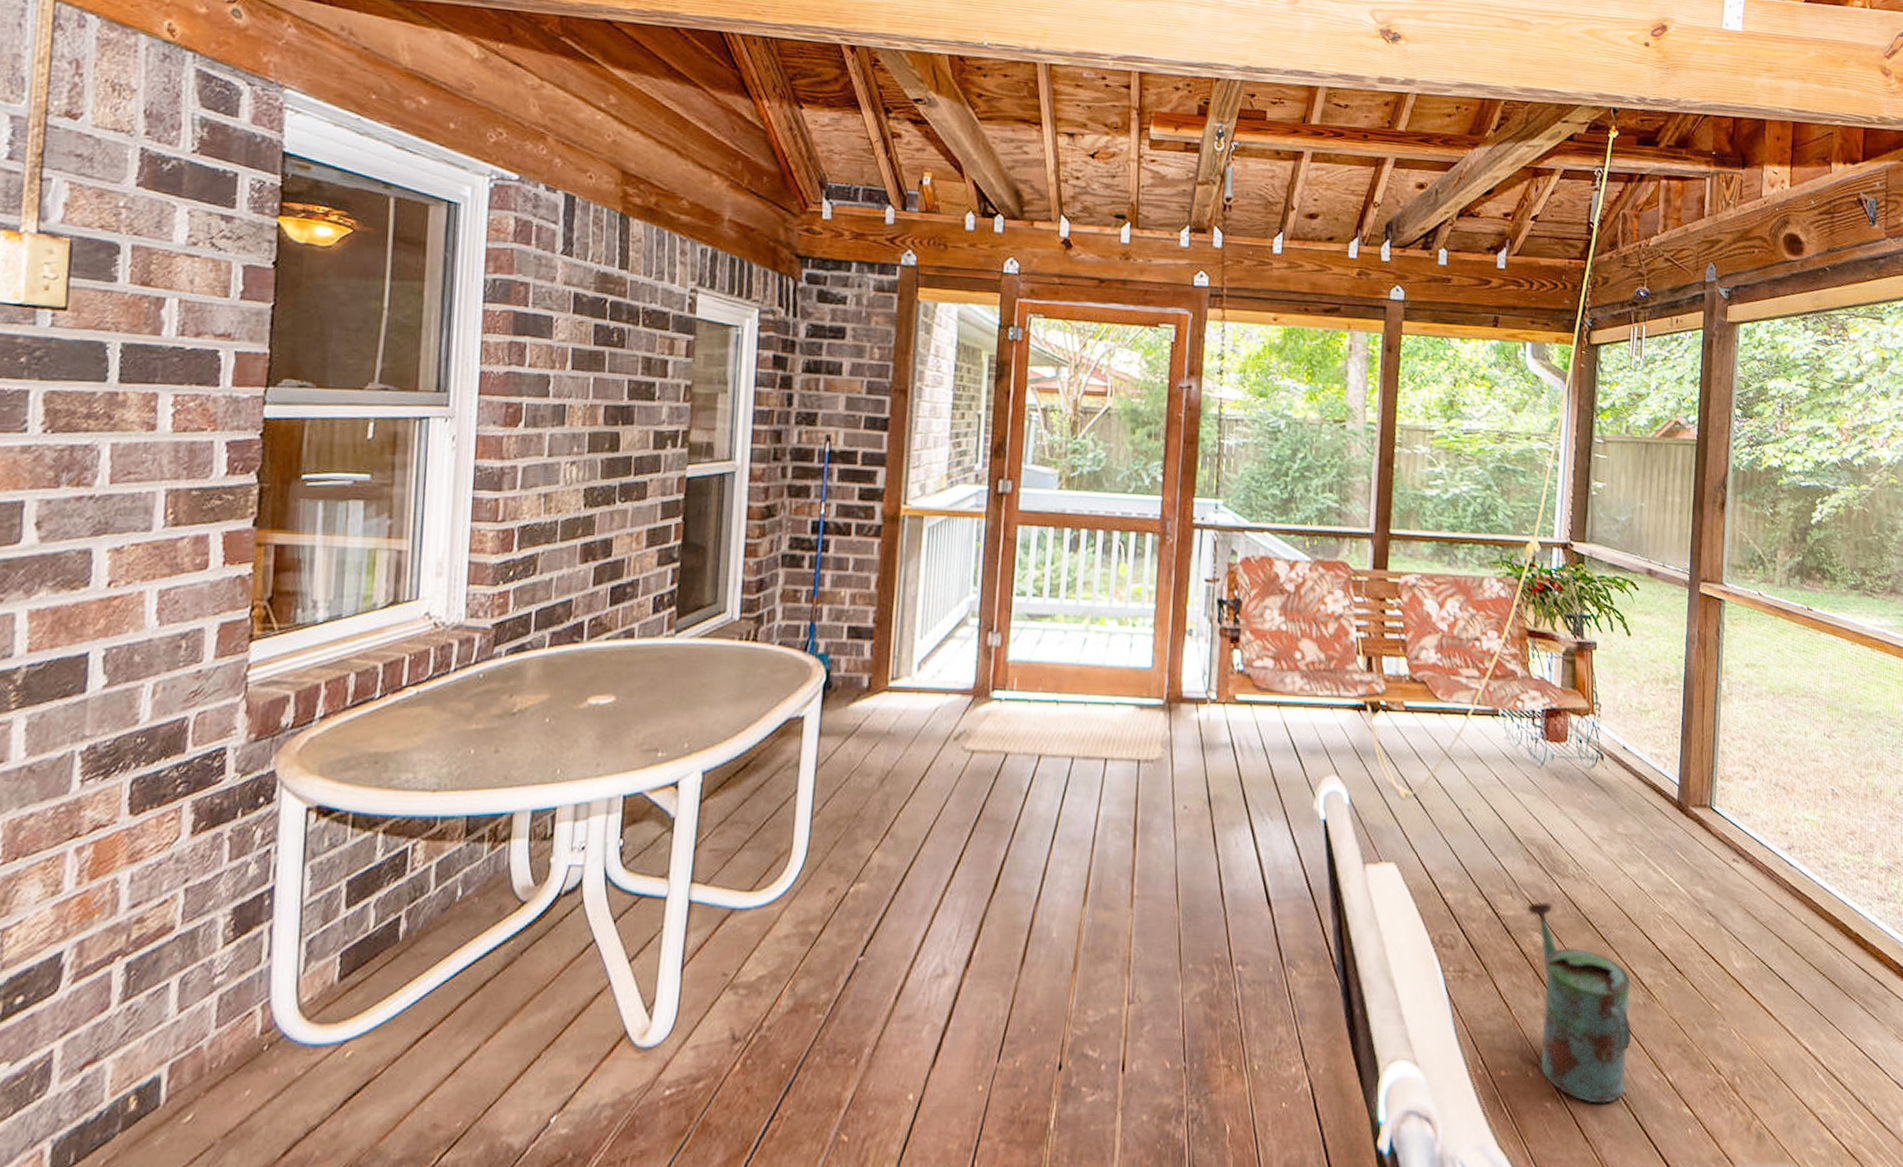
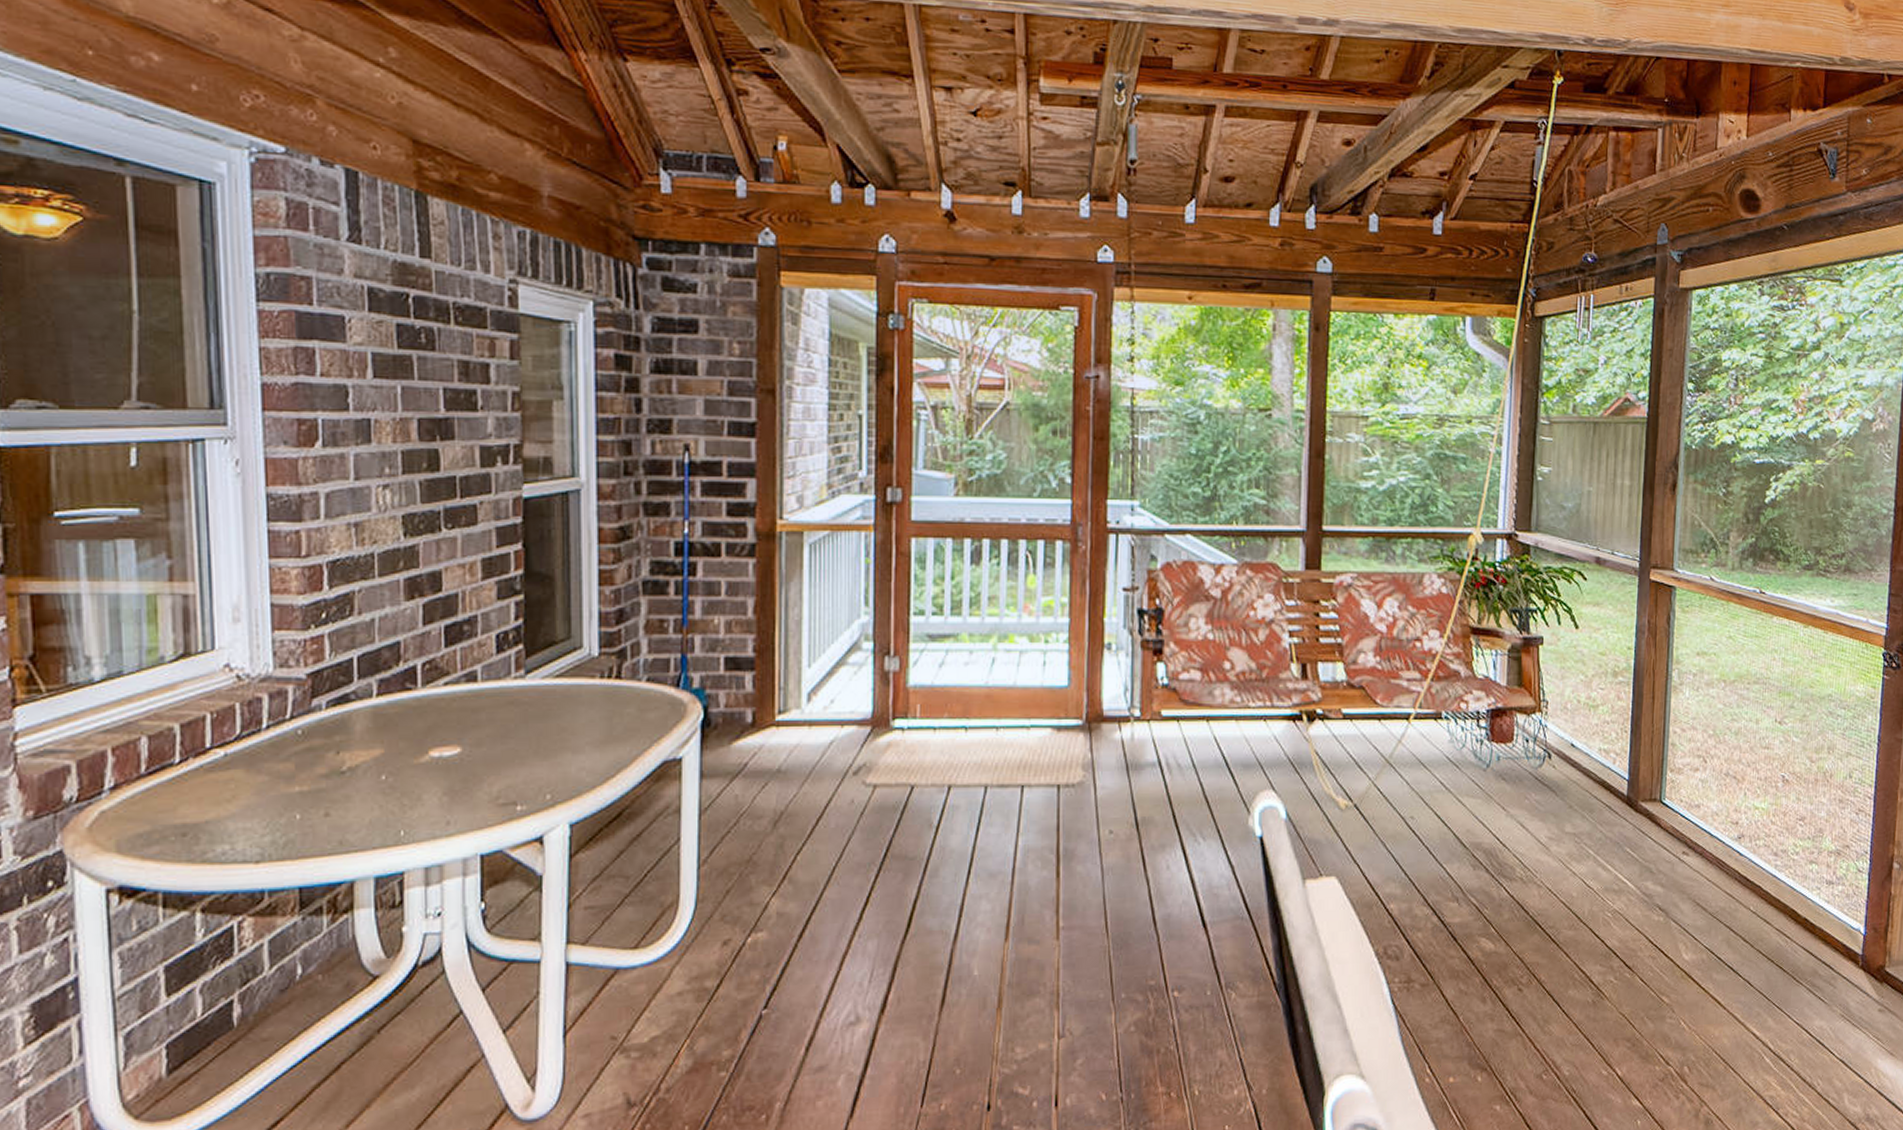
watering can: present [1527,902,1632,1103] -> none [1473,907,1581,1102]

